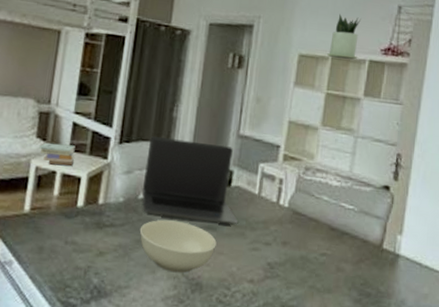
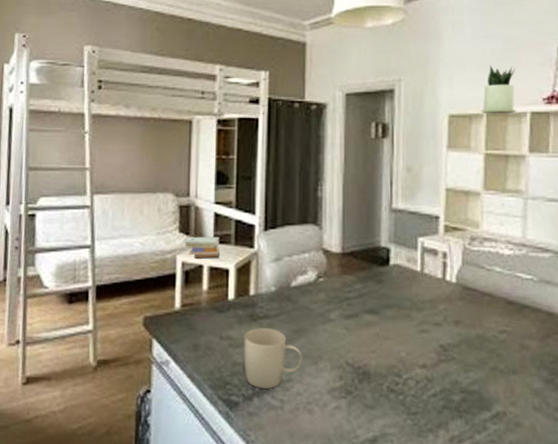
mug: none [85,235,142,294] -> present [243,328,302,389]
bowl: present [139,219,217,274] -> none [296,307,381,363]
laptop computer: present [141,136,239,225] -> none [293,220,402,307]

